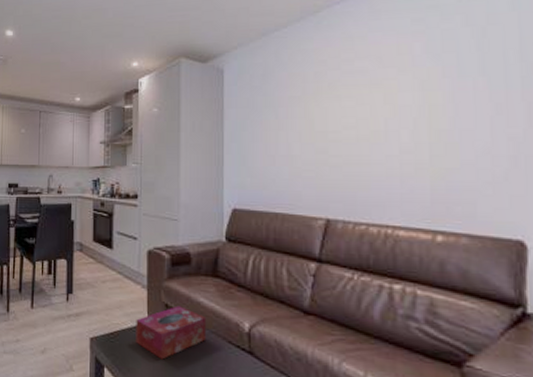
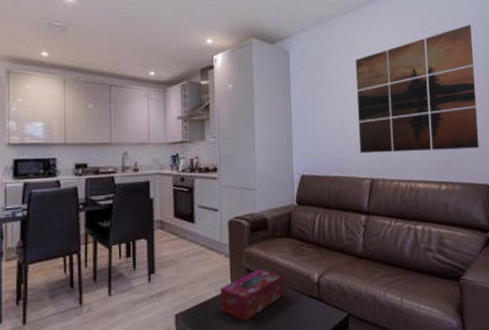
wall art: none [309,17,507,190] -> present [355,24,479,154]

